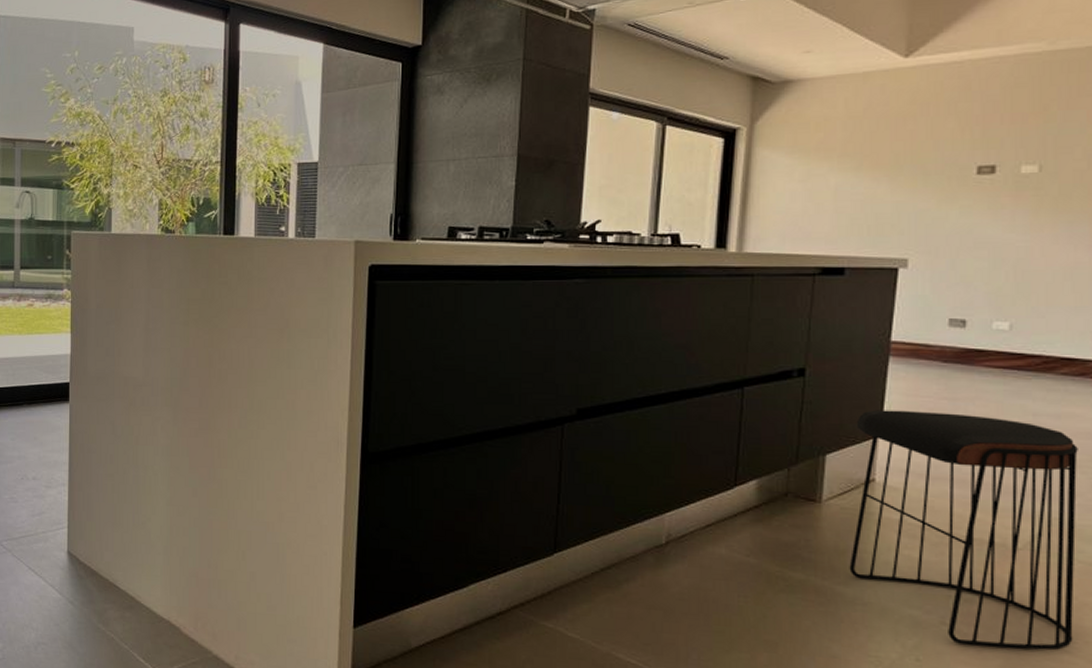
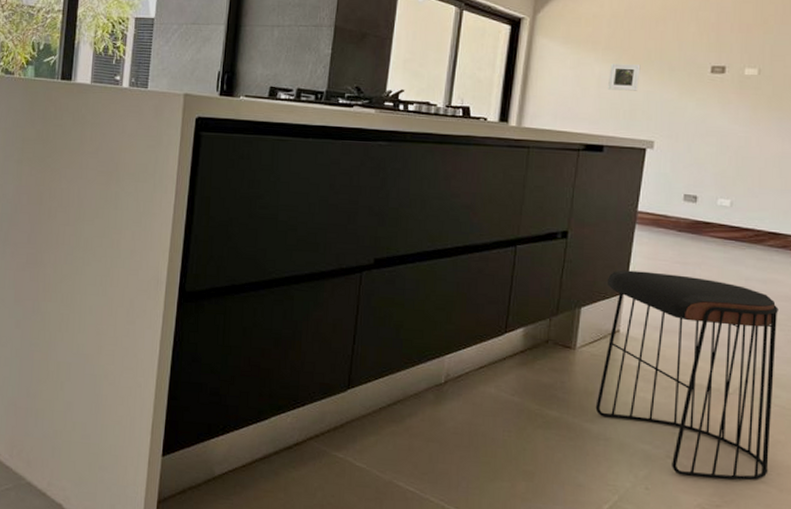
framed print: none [847,171,887,203] -> present [608,64,641,91]

